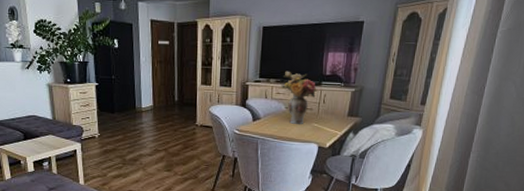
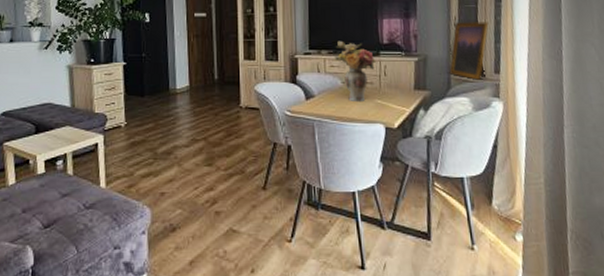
picture frame: none [381,57,424,110] -> present [449,22,489,80]

